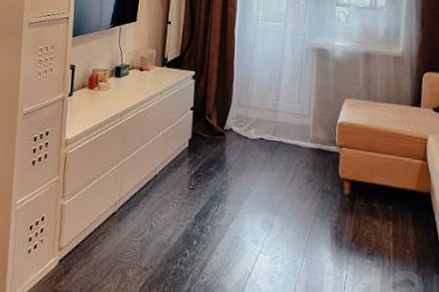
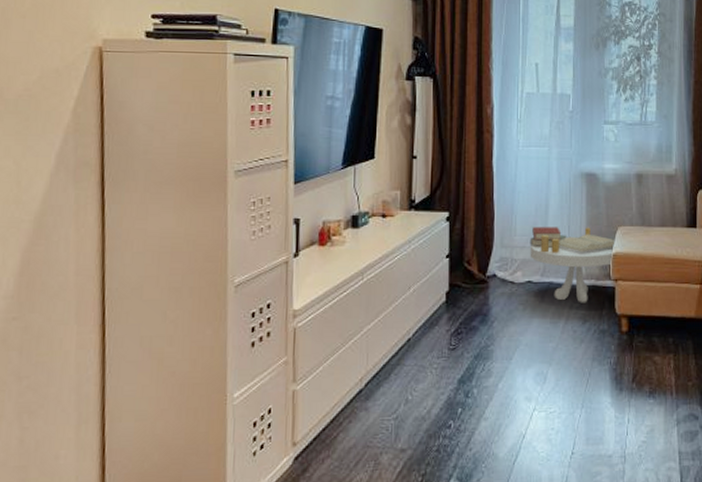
side table: none [263,91,341,164] -> present [530,227,614,303]

